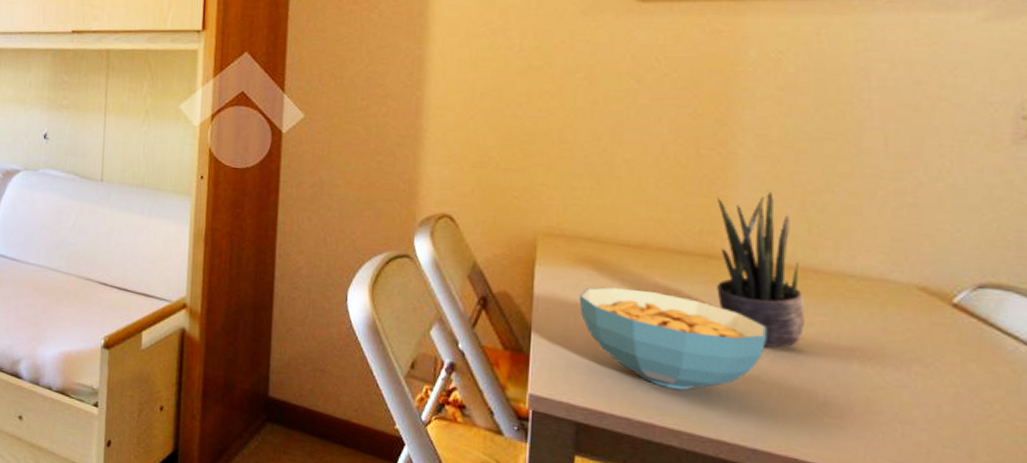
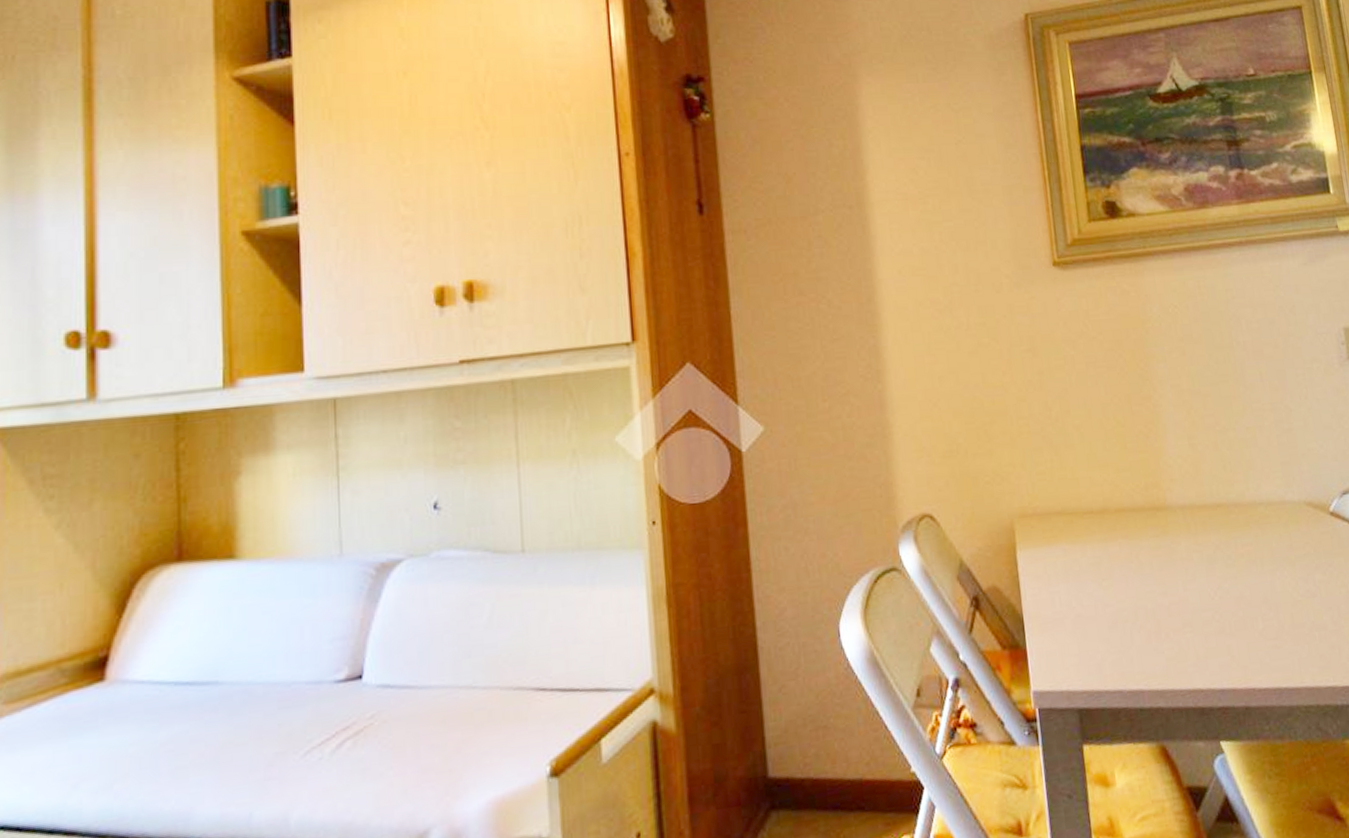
cereal bowl: present [579,287,768,390] -> none [1059,554,1213,649]
potted plant: present [717,192,805,348] -> none [1153,438,1238,585]

